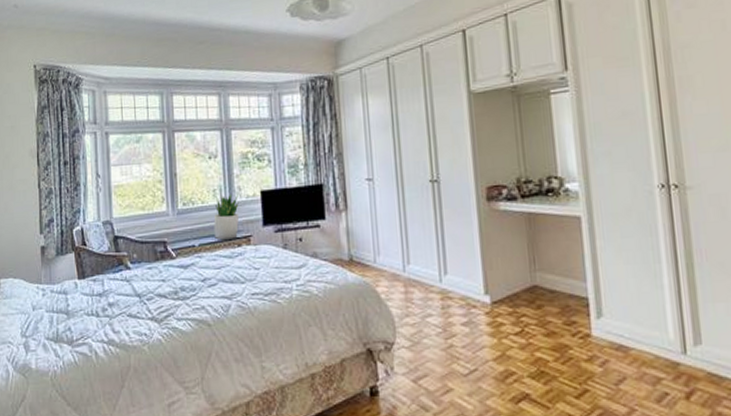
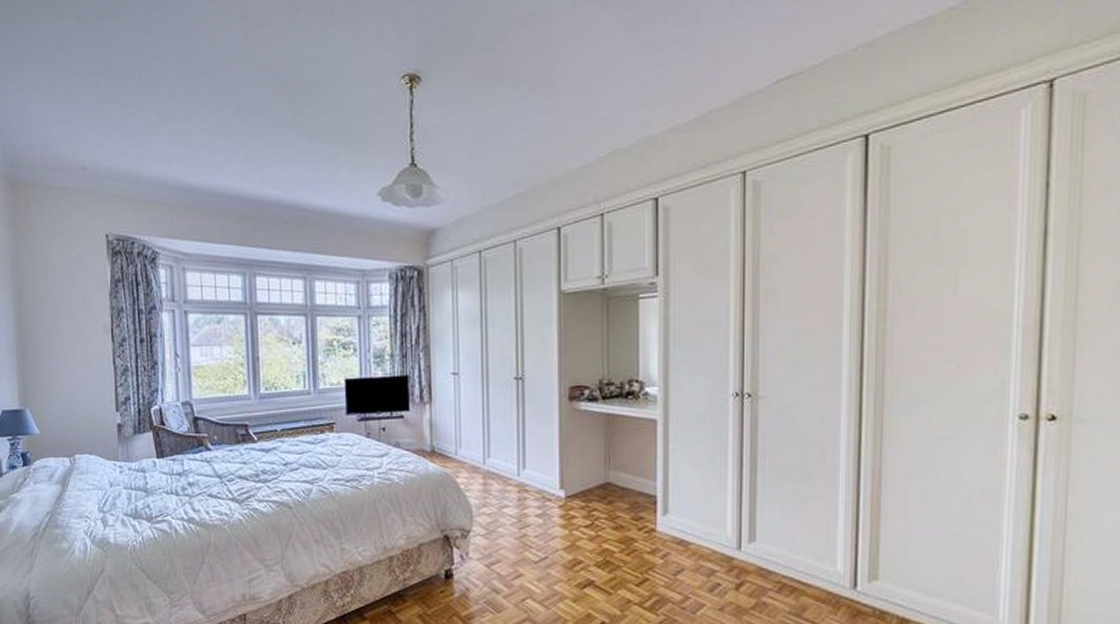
planter: present [213,193,239,240] -> none [296,380,323,426]

